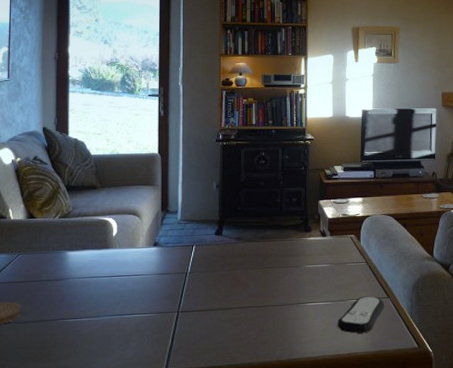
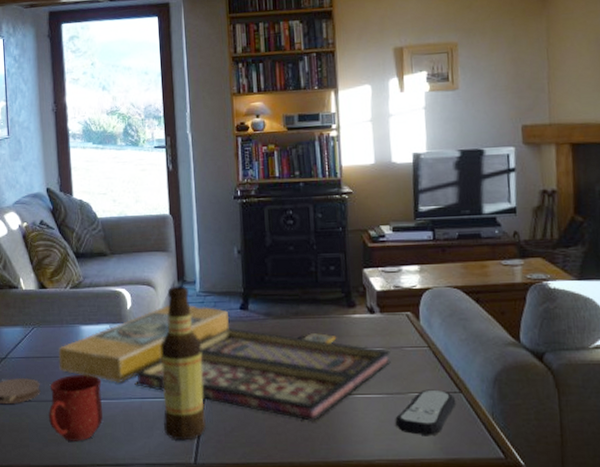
mug: none [27,296,83,358] -> present [48,375,103,441]
board game: none [42,231,337,328] -> present [58,305,391,422]
bottle: none [139,215,179,351] -> present [160,285,206,441]

